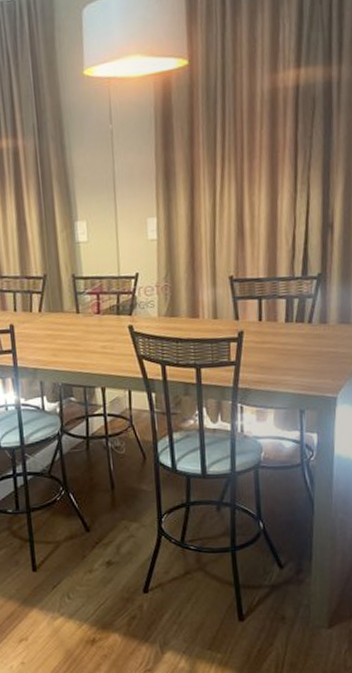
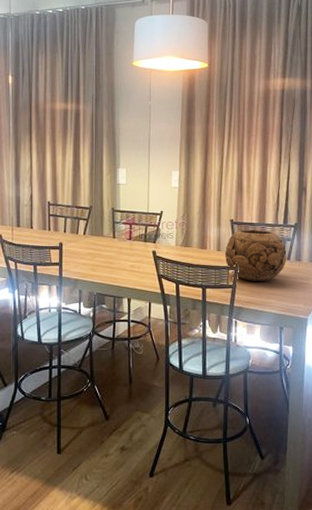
decorative bowl: none [223,286,308,355] -> present [225,229,287,281]

